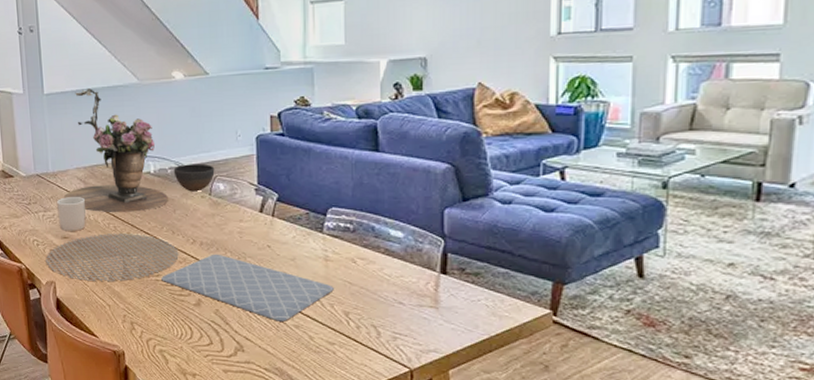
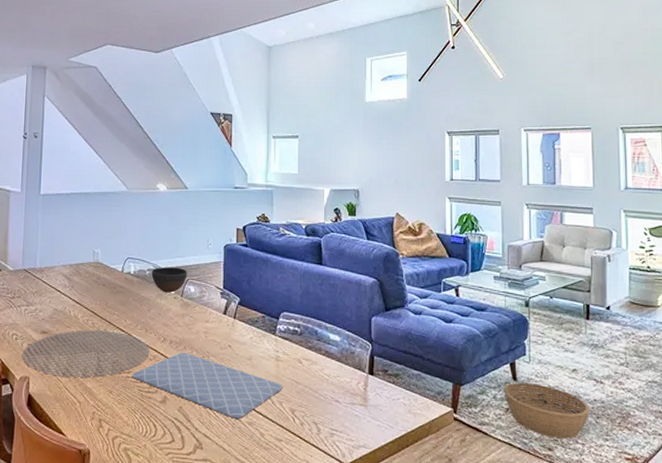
mug: present [57,197,86,232] -> none [39,292,68,327]
flower arrangement: present [63,89,168,212] -> none [47,193,144,310]
basket: none [624,279,751,345] -> present [503,382,590,439]

